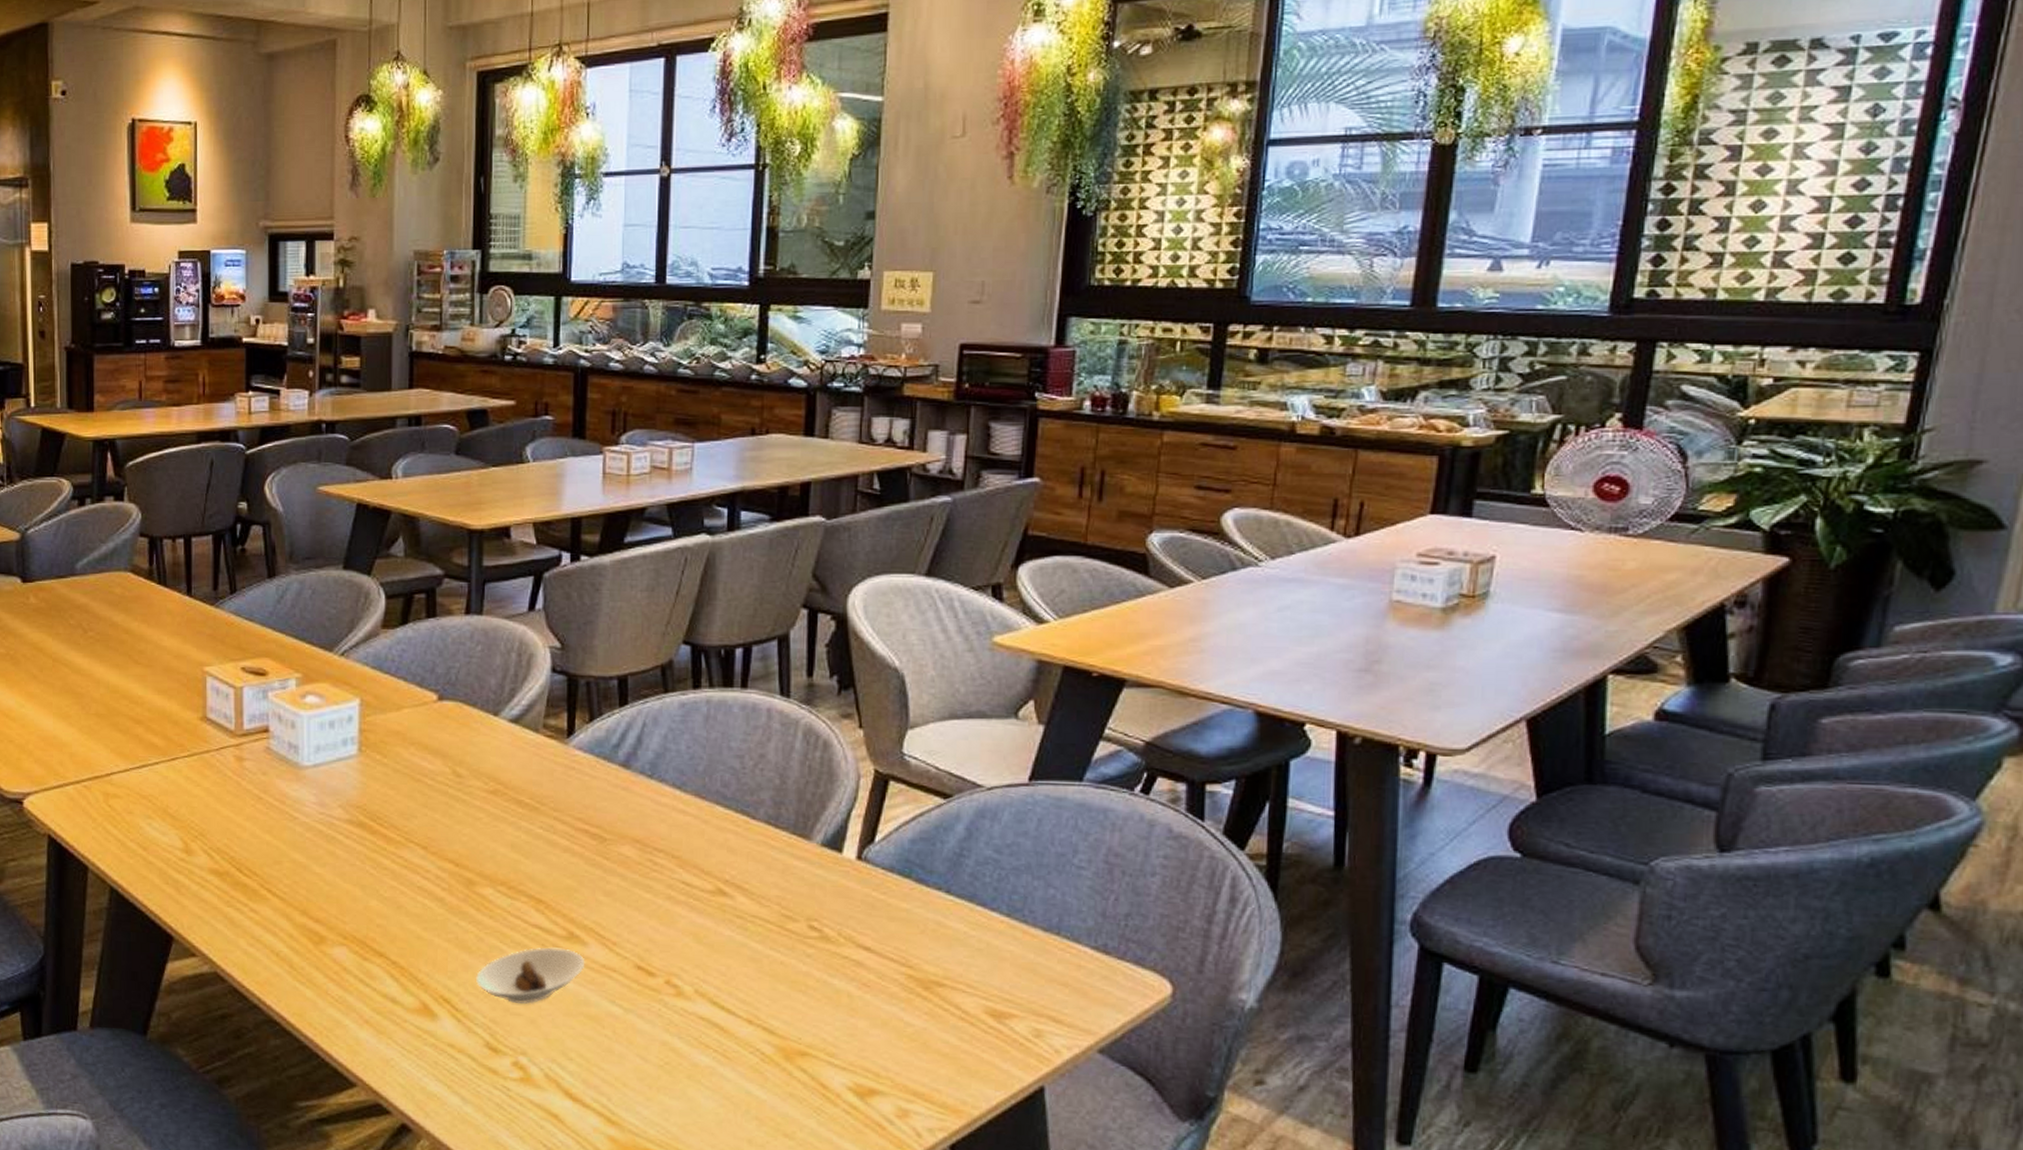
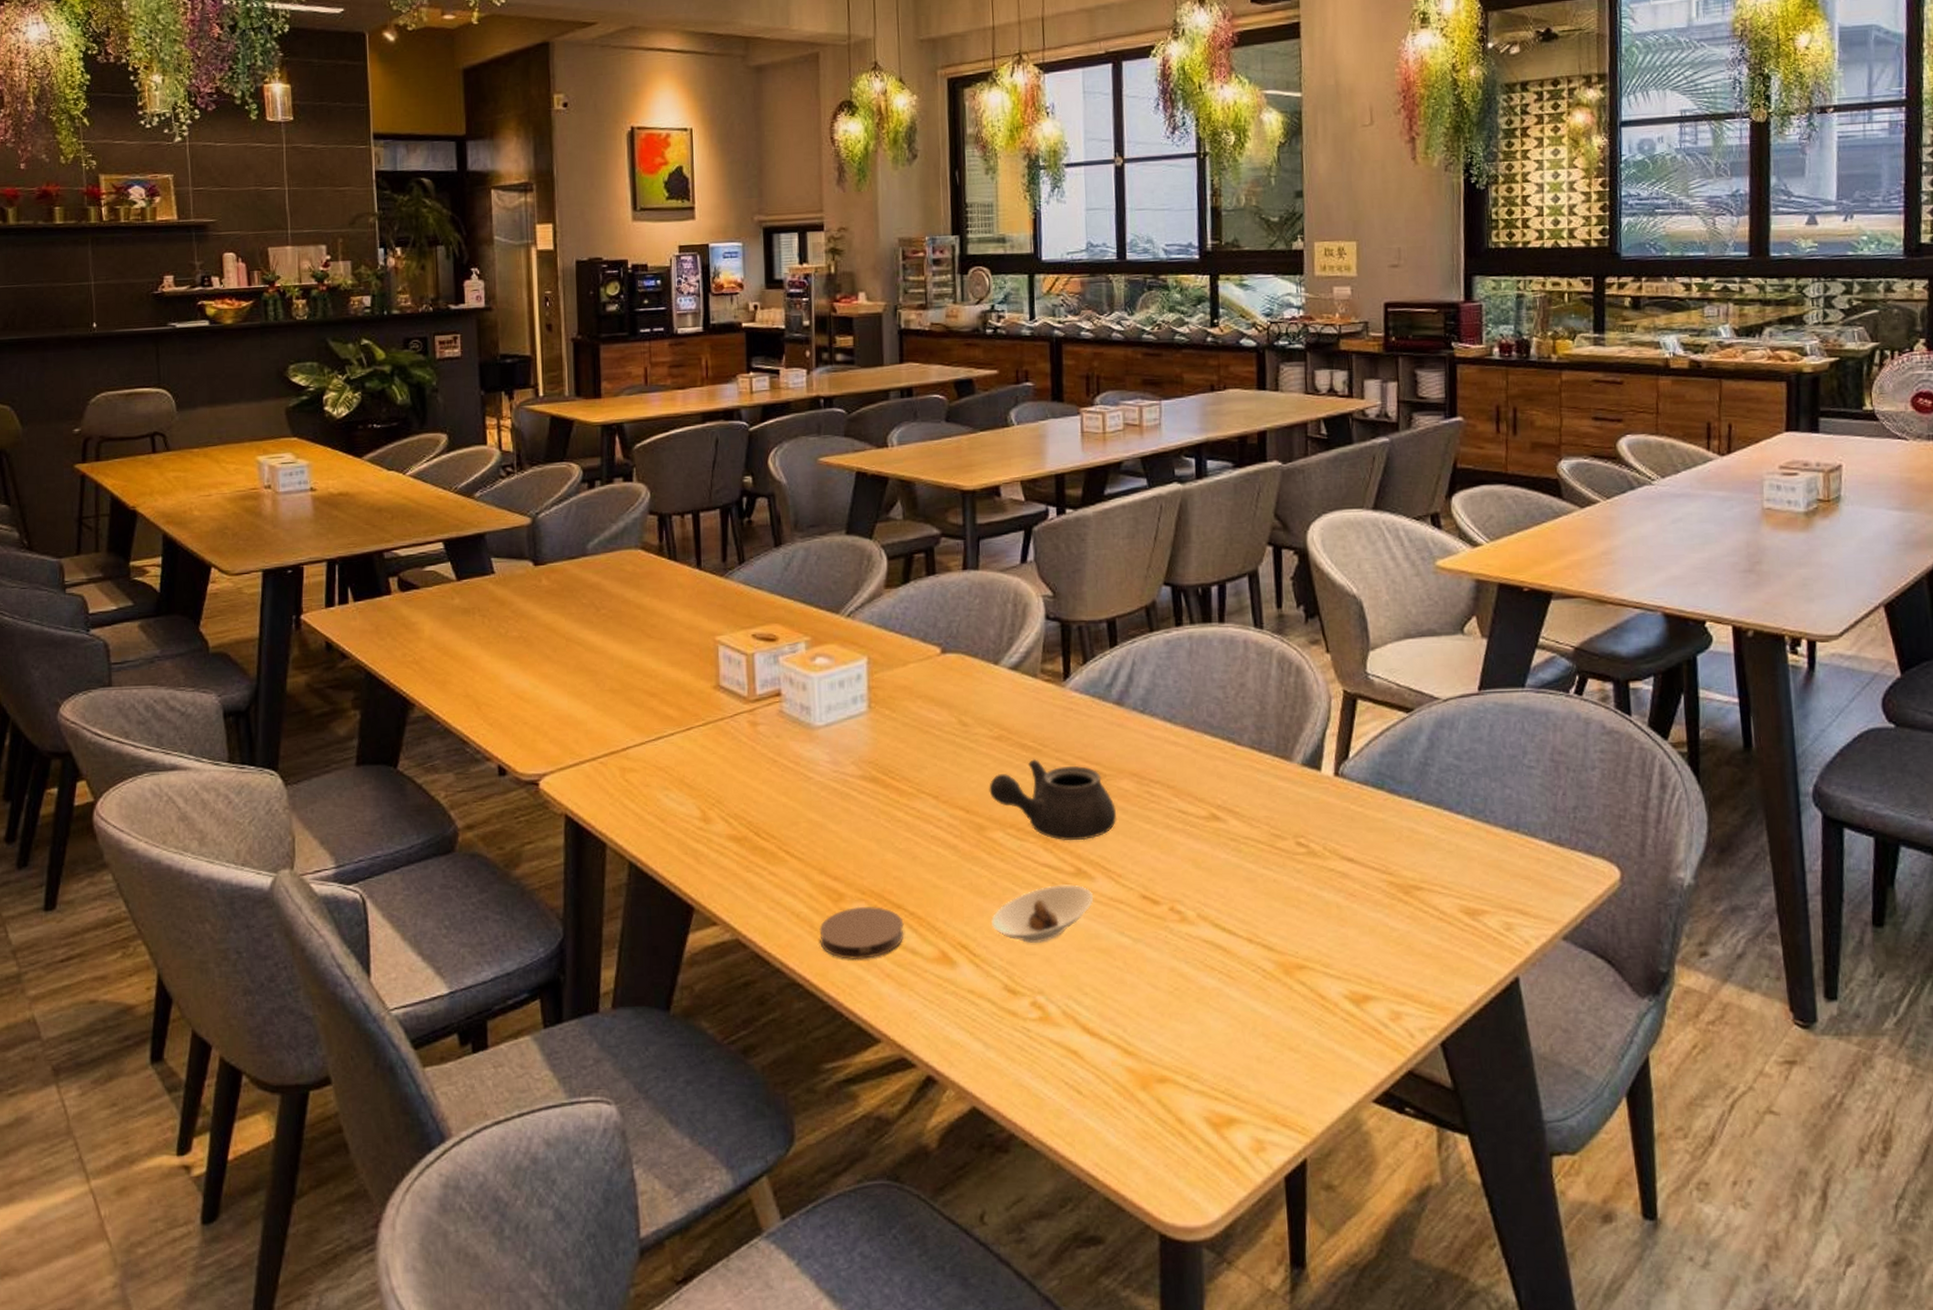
coaster: none [299,950,385,1004] -> present [819,906,904,960]
teapot: none [481,815,616,905] -> present [989,758,1117,841]

